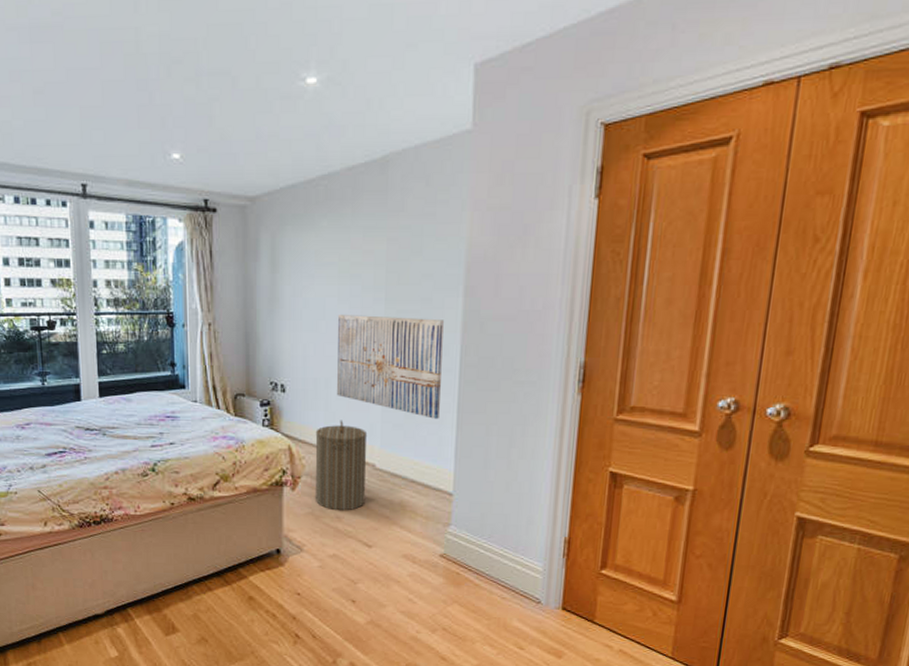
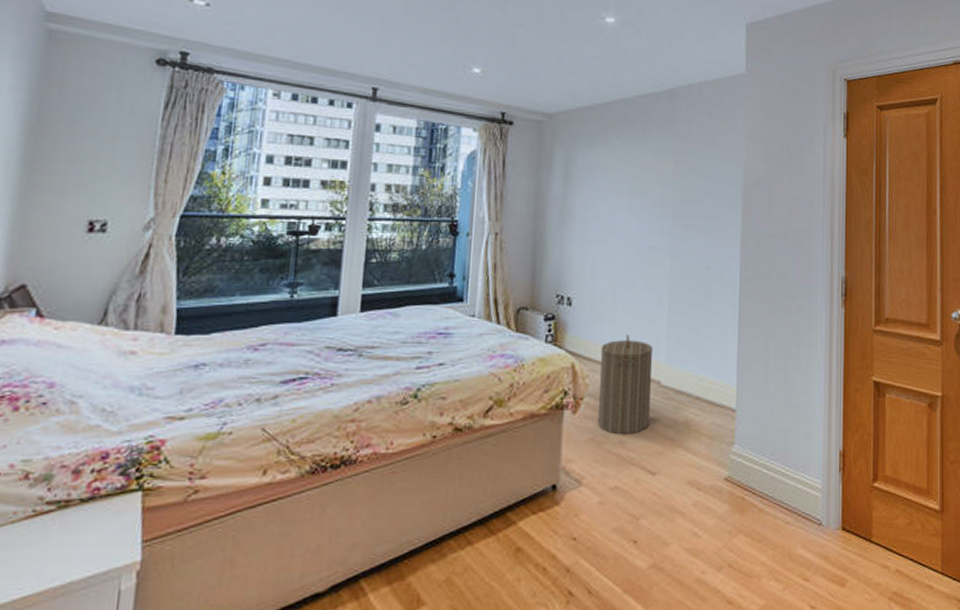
wall art: present [336,315,444,419] -> none [624,228,725,332]

